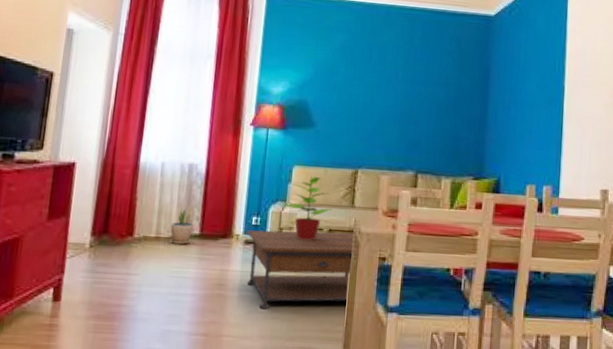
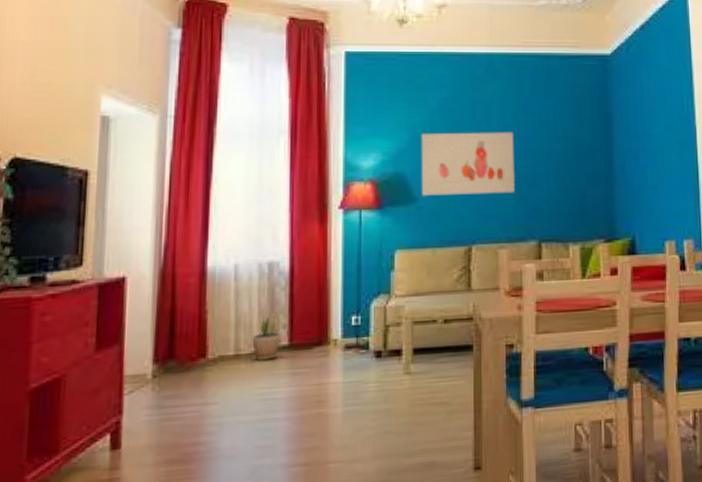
coffee table: present [246,230,355,310] -> none [346,321,476,425]
potted plant: present [281,176,332,240] -> none [385,259,446,336]
wall art: none [320,69,403,128] -> present [421,131,515,196]

